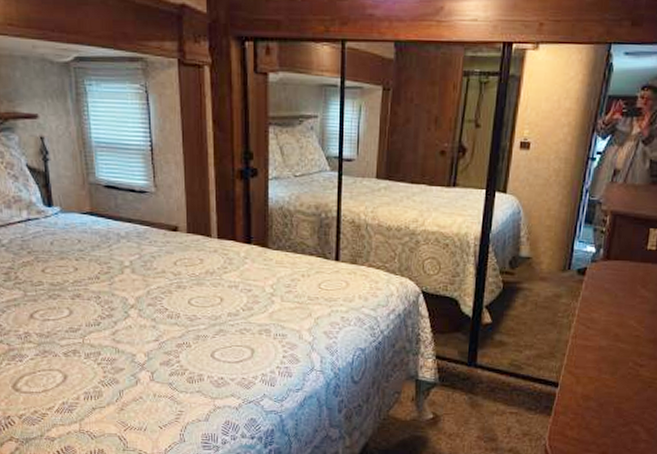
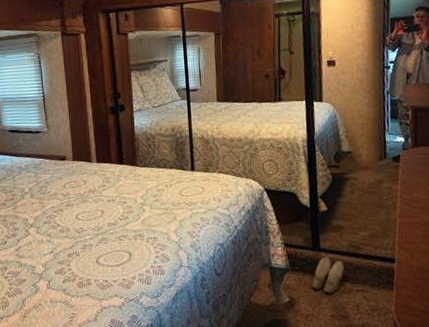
slippers: none [461,374,501,413] -> present [312,257,345,293]

